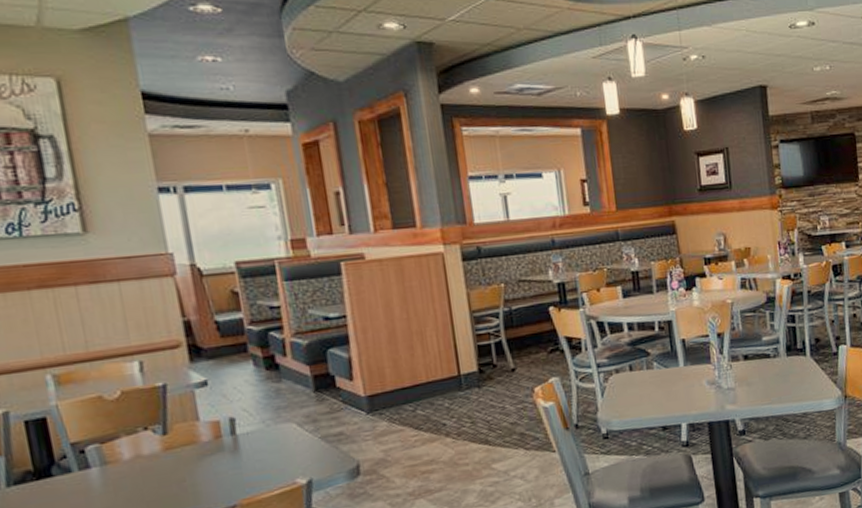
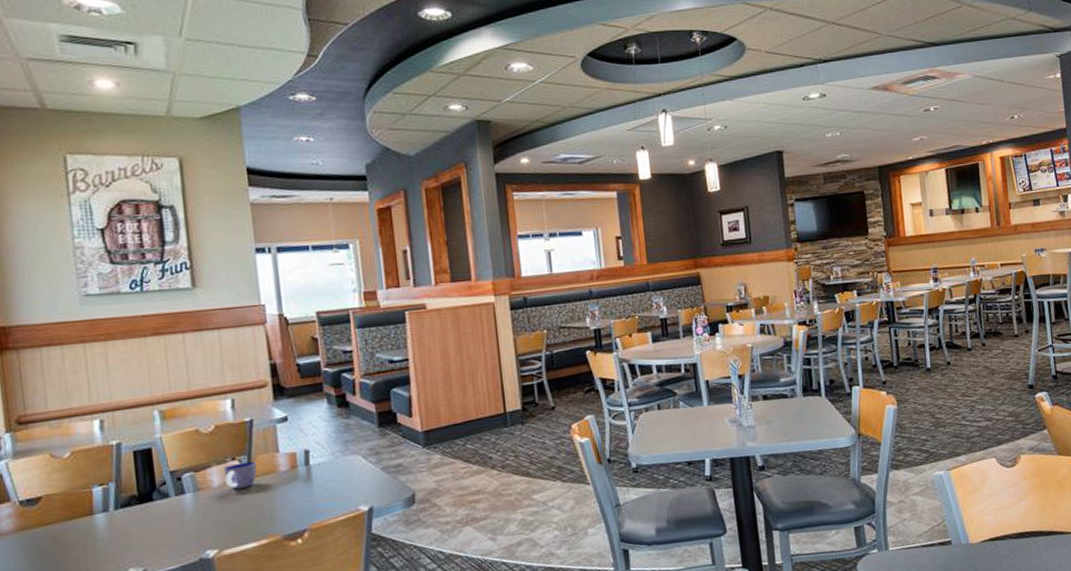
cup: none [134,431,175,462] -> present [223,461,257,489]

